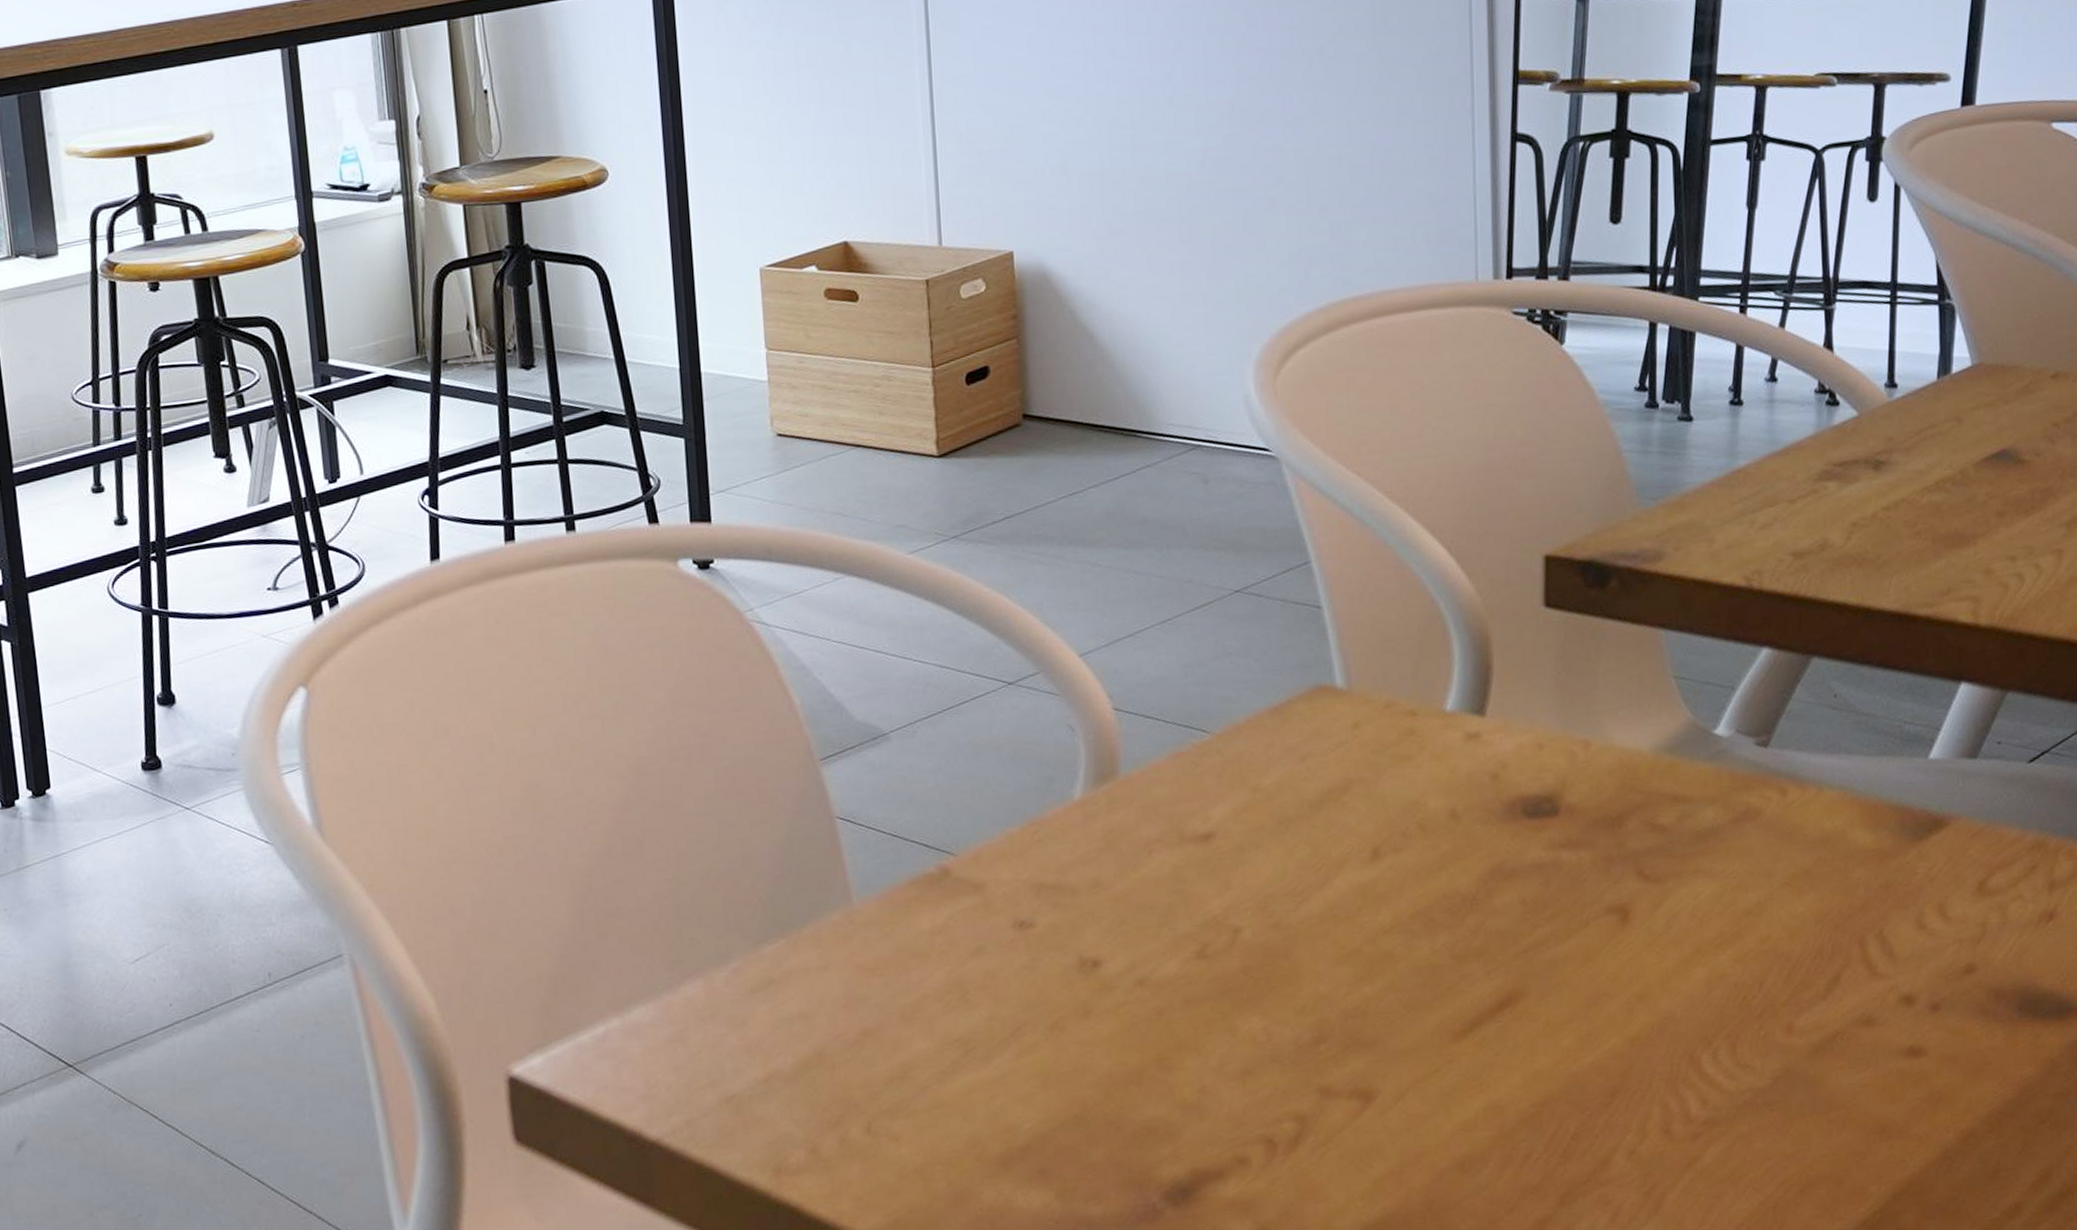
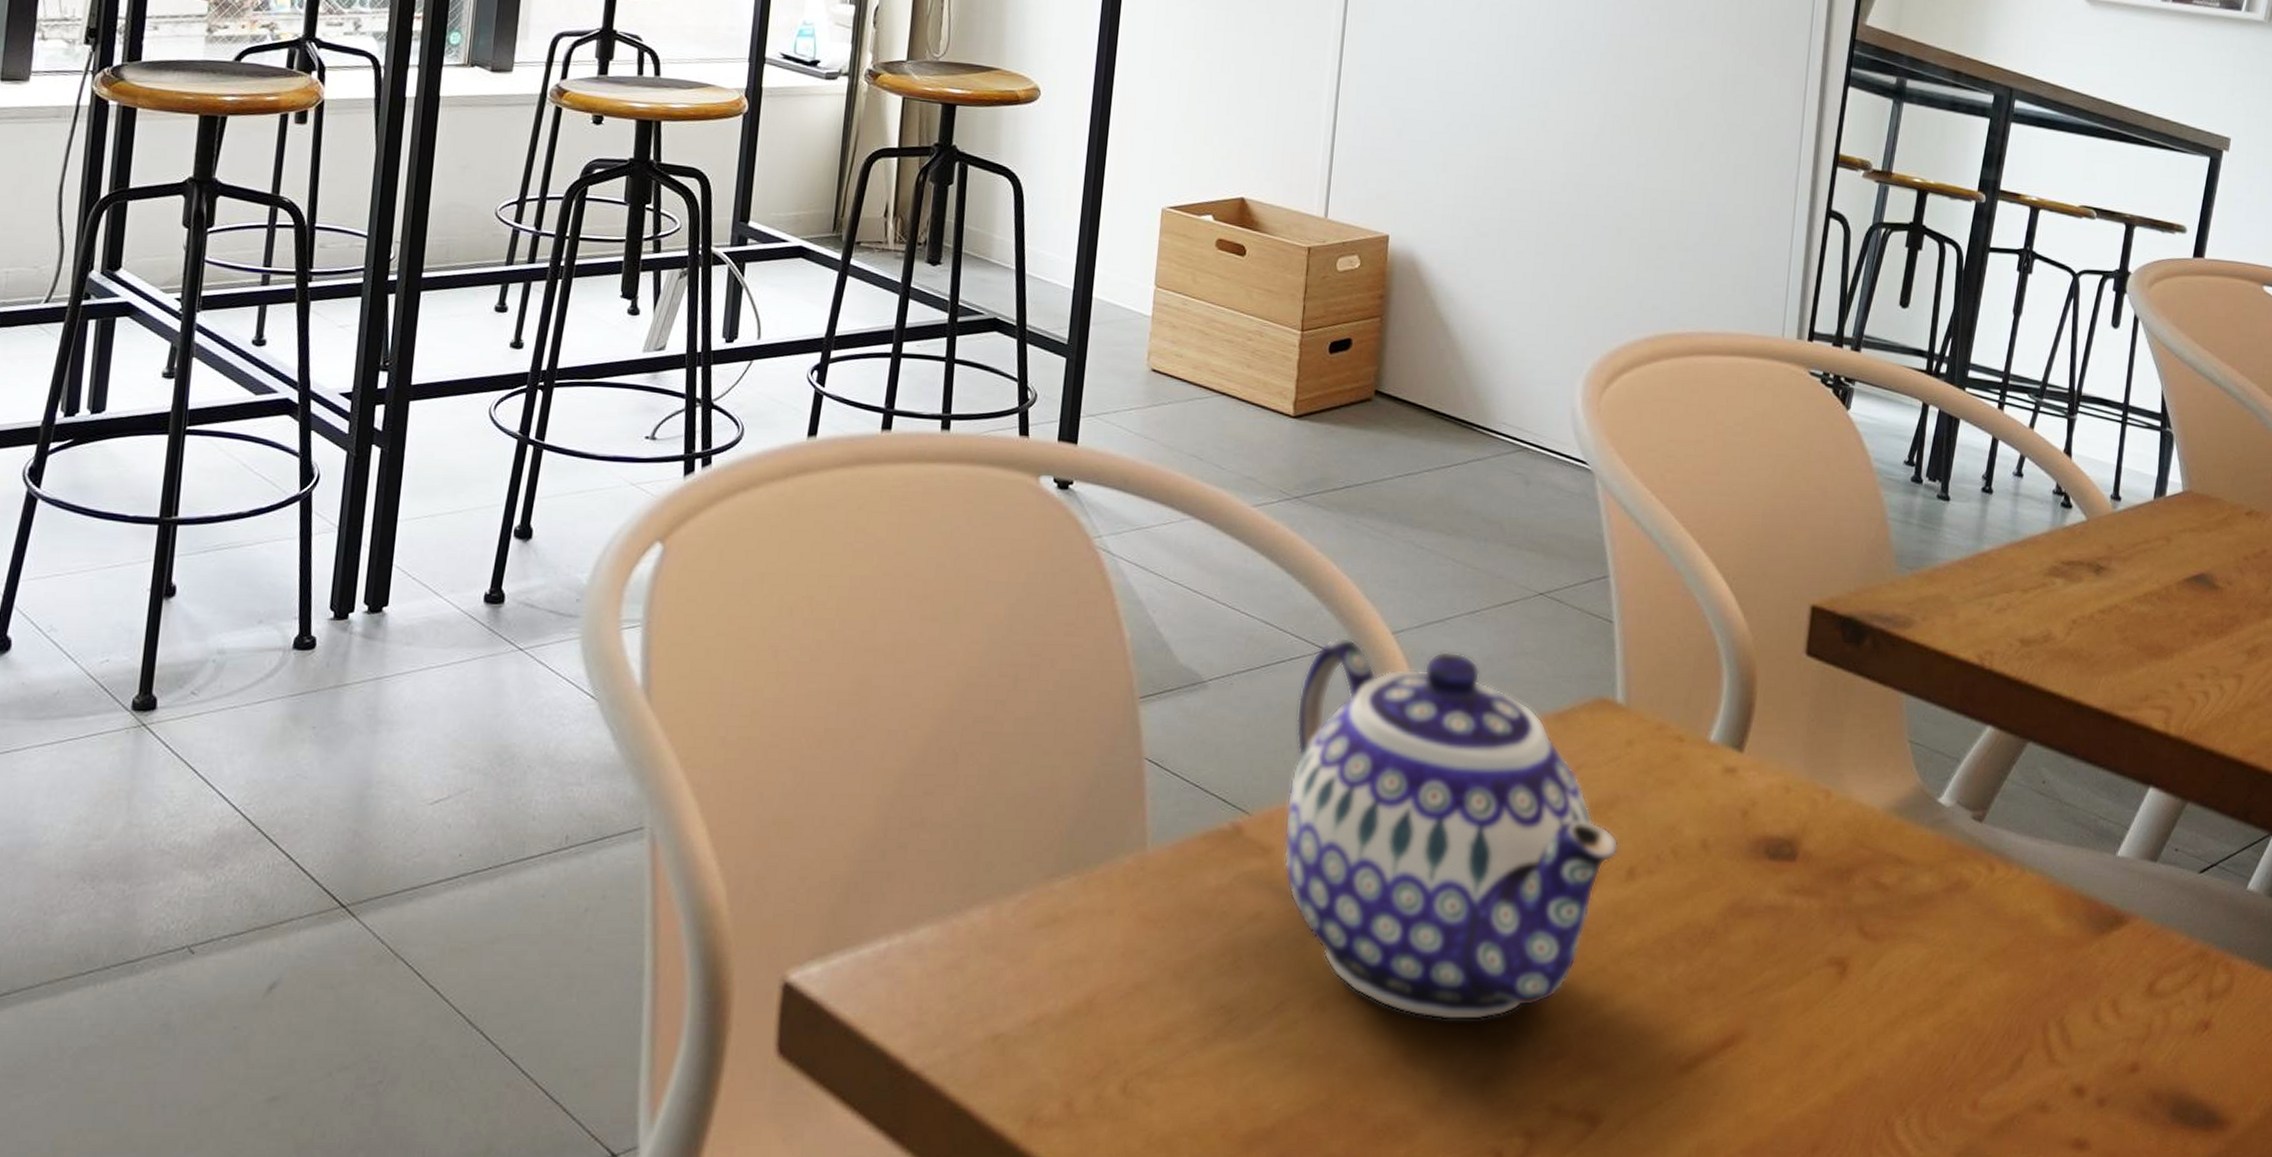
teapot: none [988,664,1359,1023] -> present [1283,637,1620,1021]

